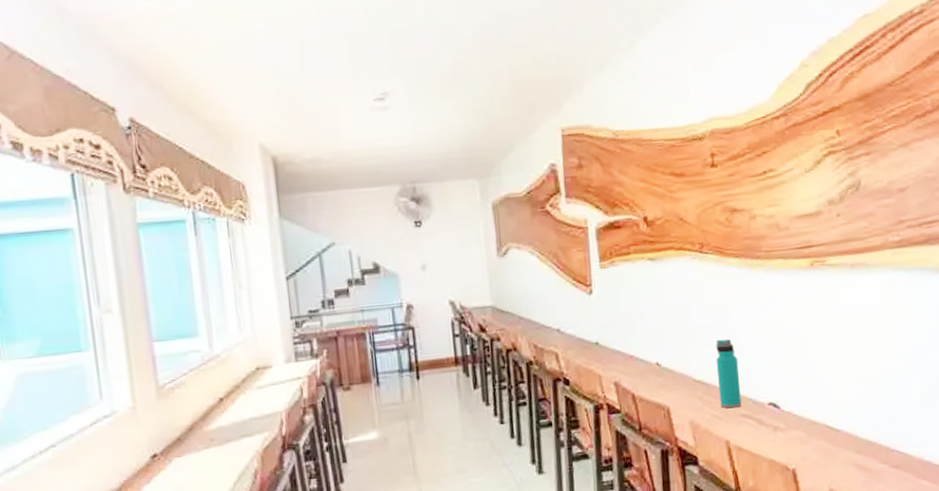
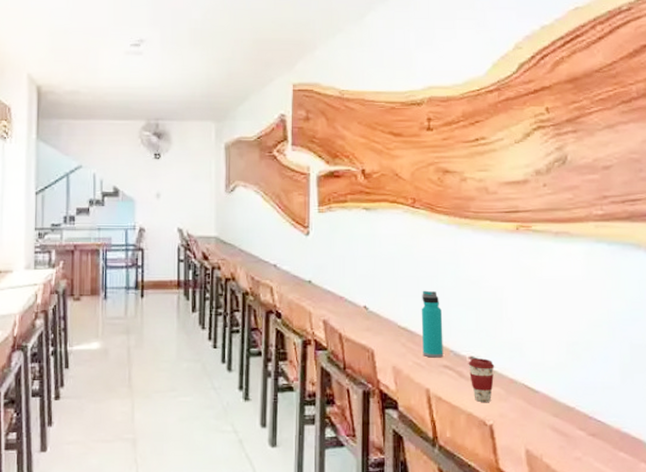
coffee cup: none [767,403,795,448] -> present [468,358,495,402]

